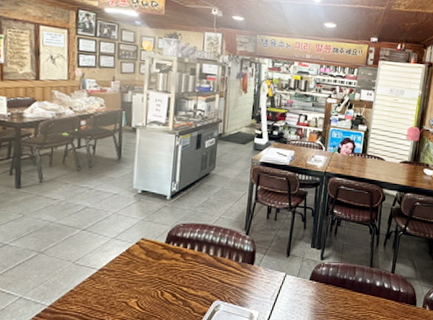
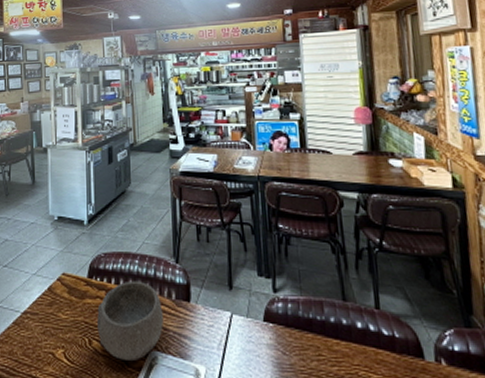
bowl: none [170,247,230,308] -> present [97,280,163,361]

